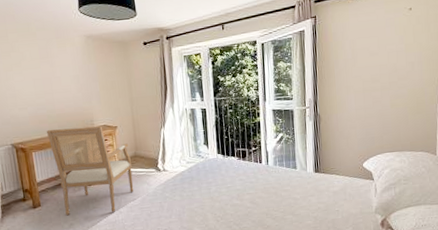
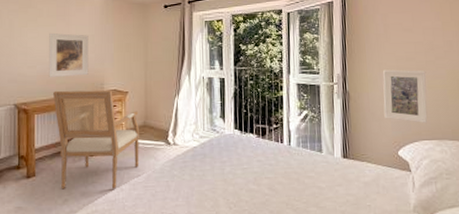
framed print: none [35,75,78,117] -> present [49,32,89,77]
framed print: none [350,91,390,138] -> present [383,69,428,123]

